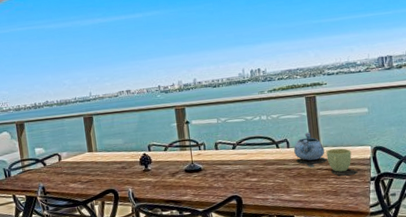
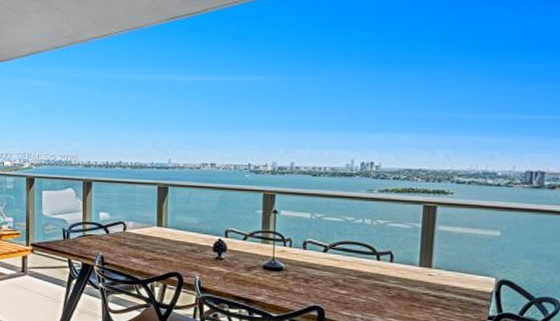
decorative bowl: present [294,132,325,161] -> none [398,247,436,283]
cup: present [326,148,352,172] -> none [437,272,470,303]

